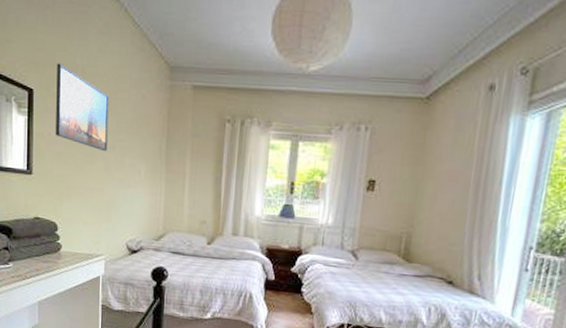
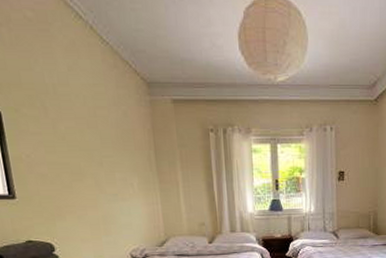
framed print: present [56,63,109,152] -> none [23,83,95,169]

